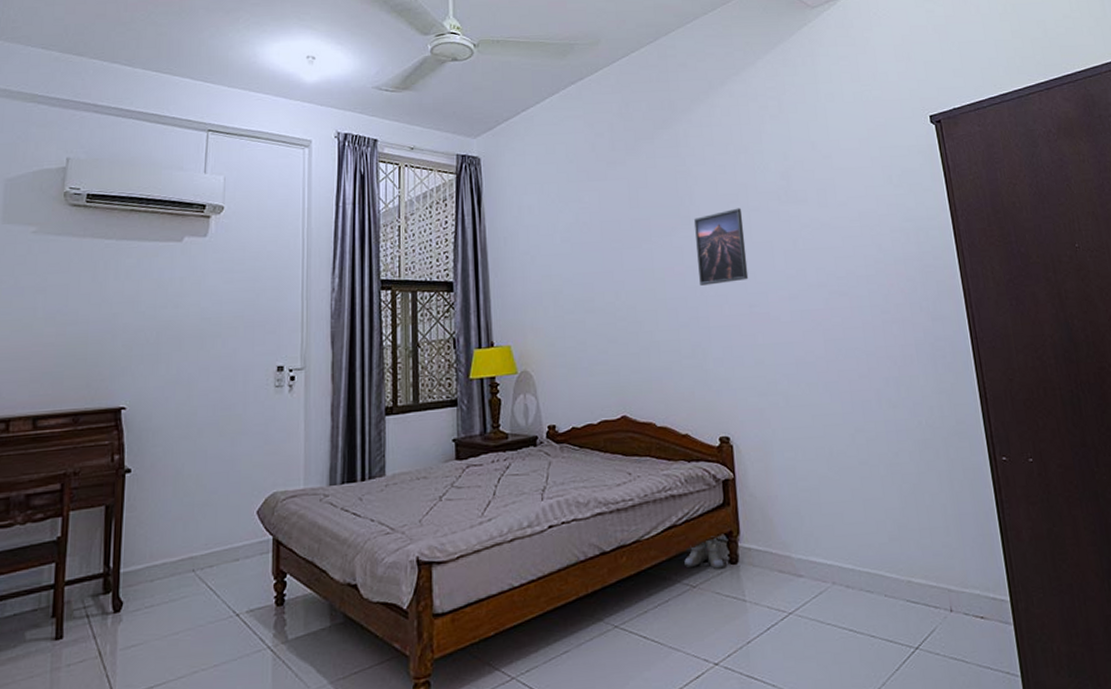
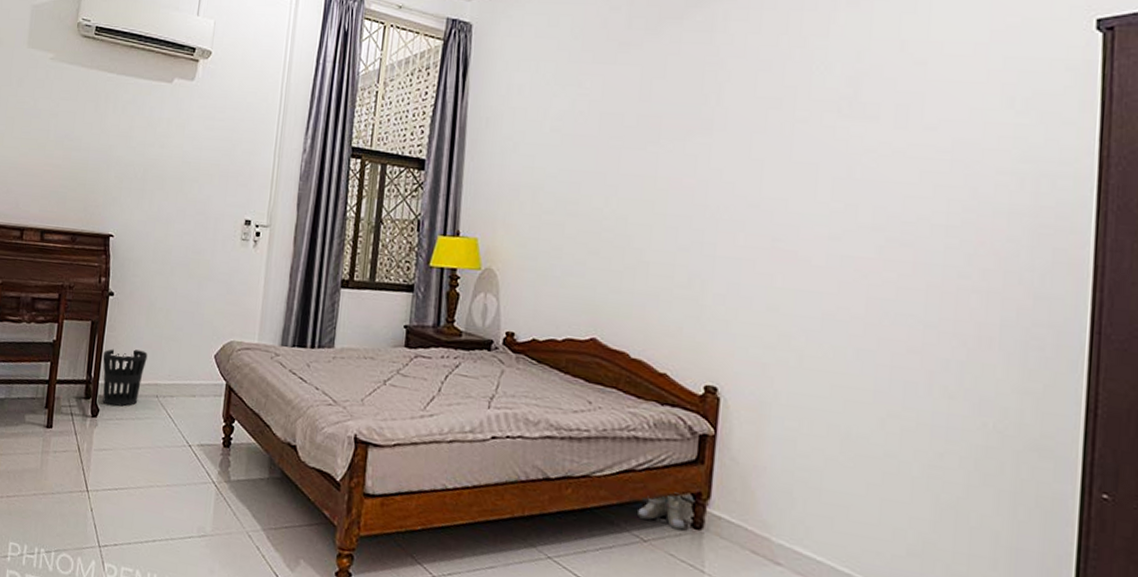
wastebasket: none [122,524,178,595] -> present [102,349,148,407]
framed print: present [693,208,749,286] -> none [712,116,784,207]

